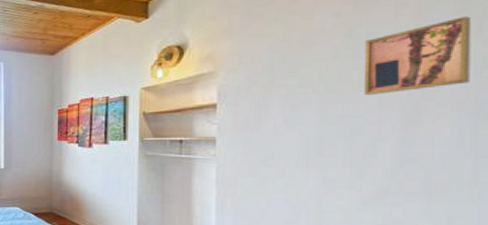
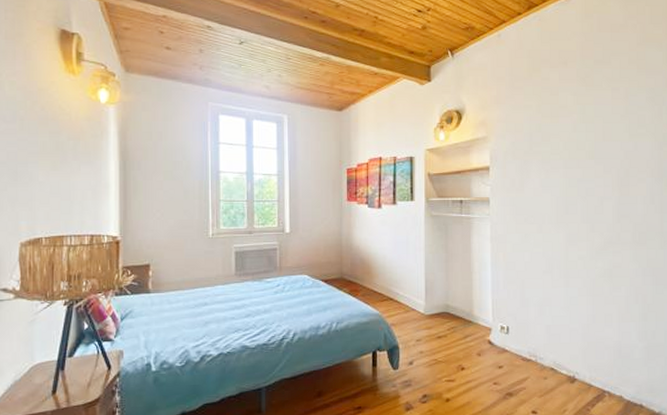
wall art: present [363,16,472,95] -> none [593,103,657,162]

